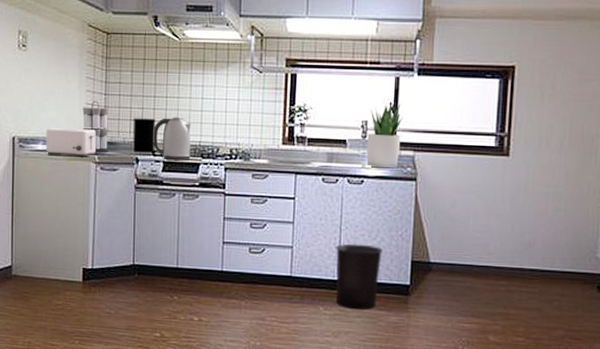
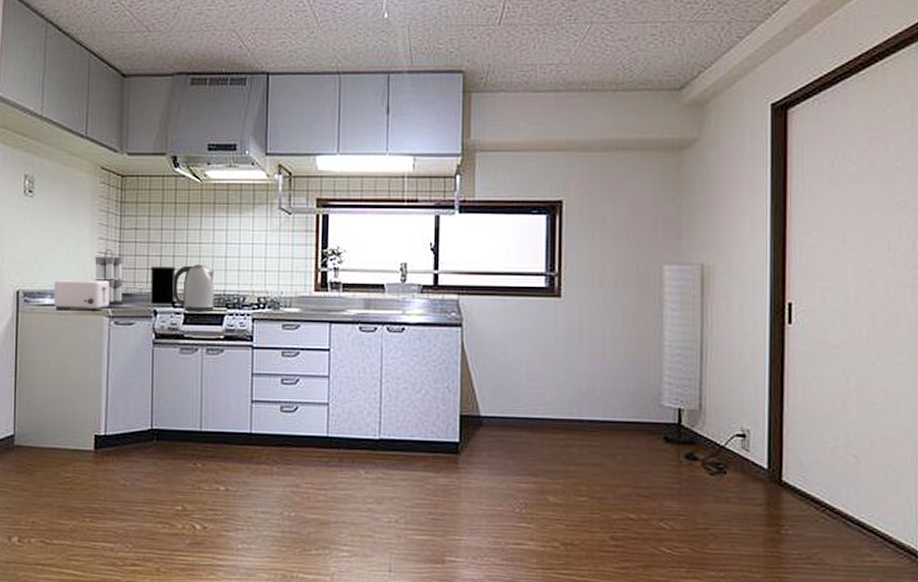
waste bin: present [335,243,384,309] -> none [375,398,429,471]
planter: present [366,103,403,169] -> none [407,243,445,314]

